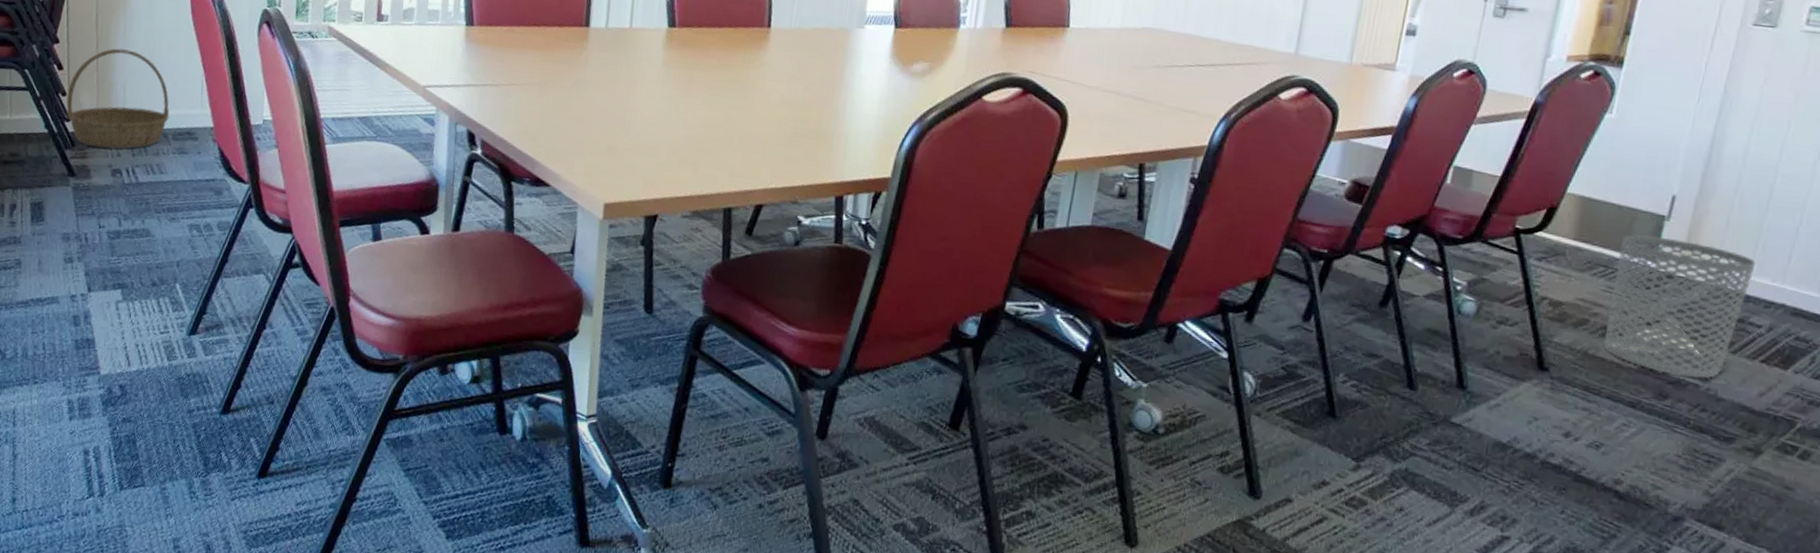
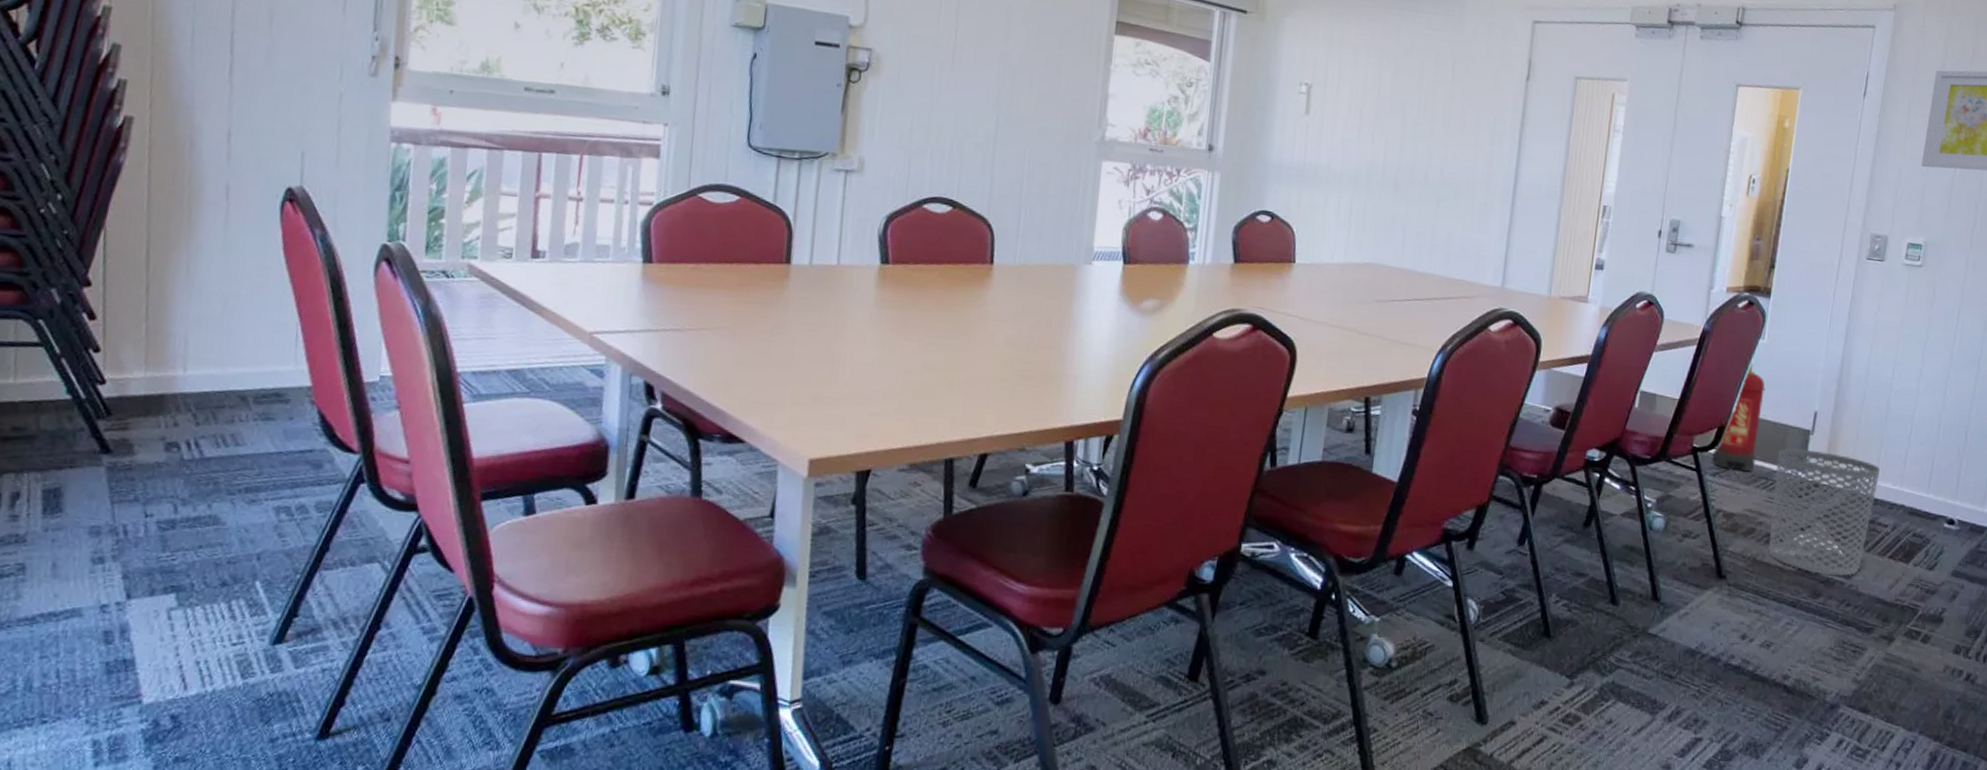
basket: present [66,48,170,149] -> none [99,292,251,417]
fire extinguisher: none [1538,140,1610,258] -> present [1712,363,1765,471]

